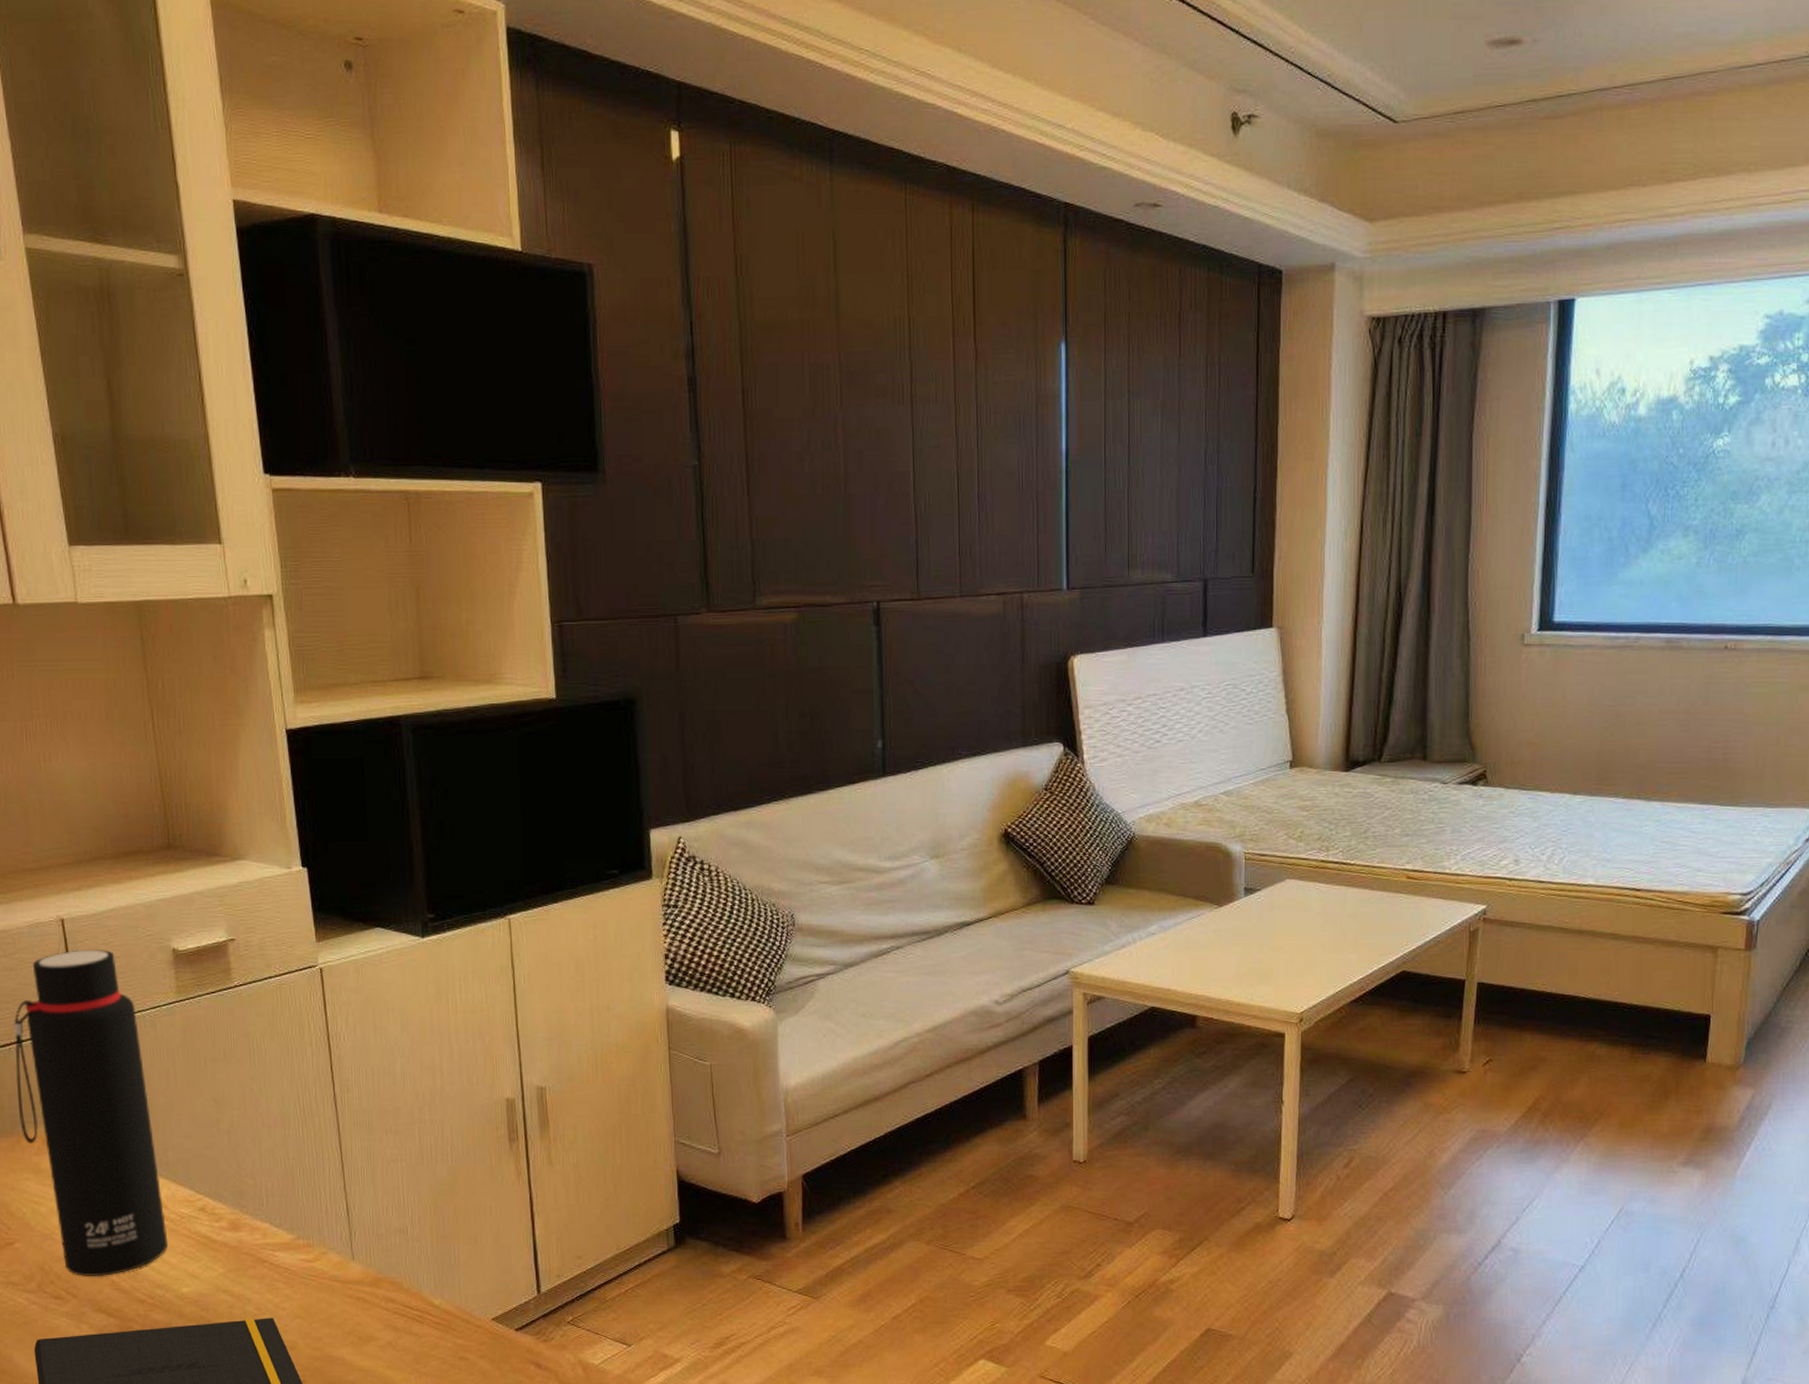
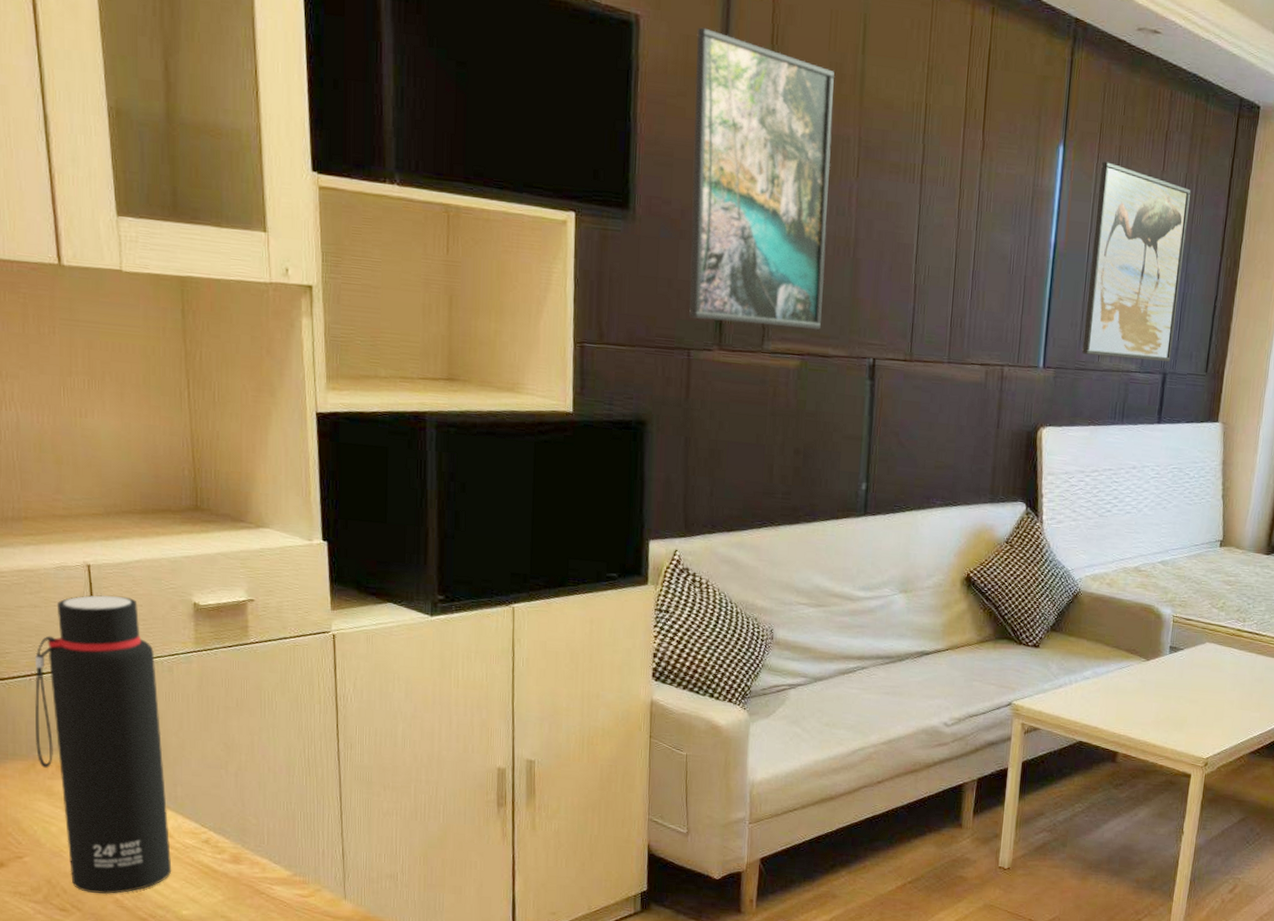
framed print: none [655,268,816,582] -> present [688,27,835,330]
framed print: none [1109,354,1214,569] -> present [1082,161,1191,363]

